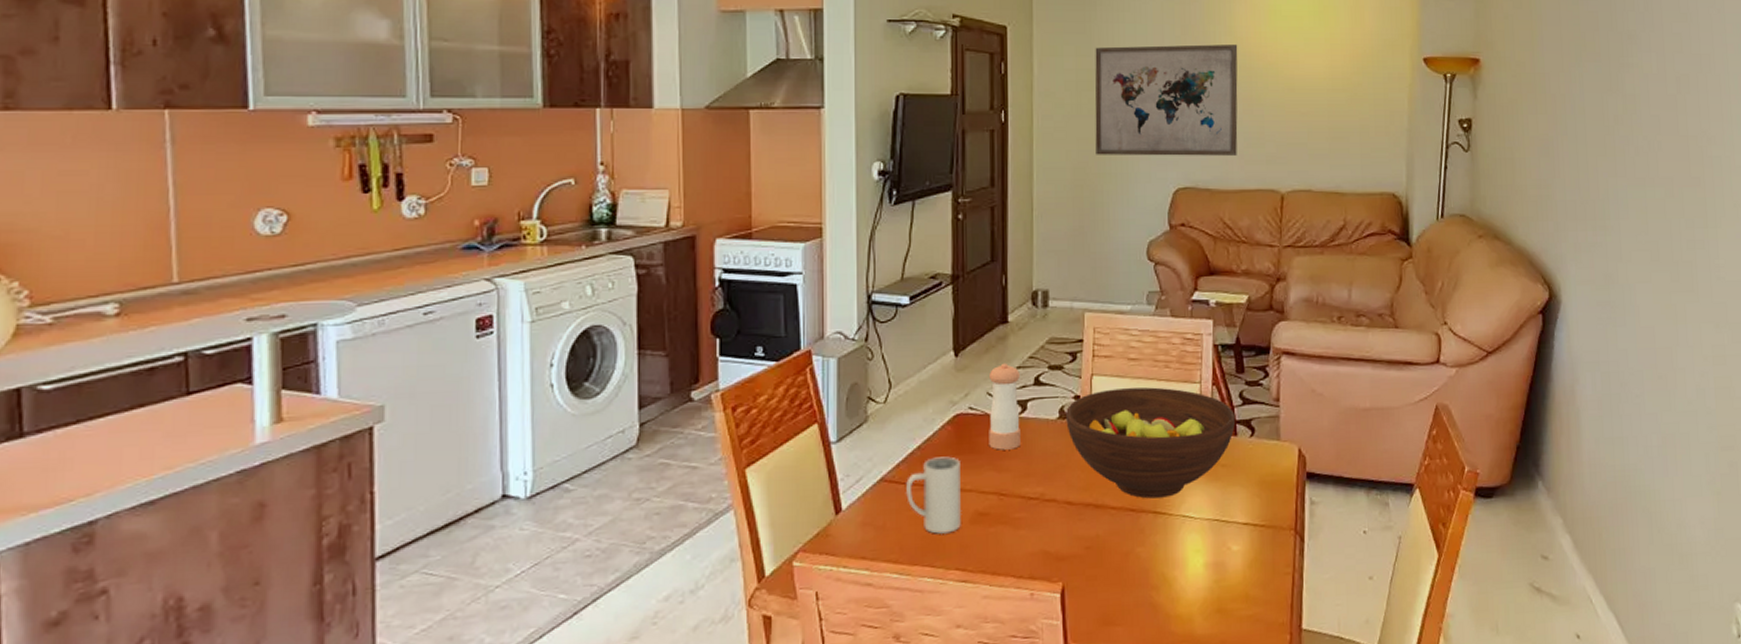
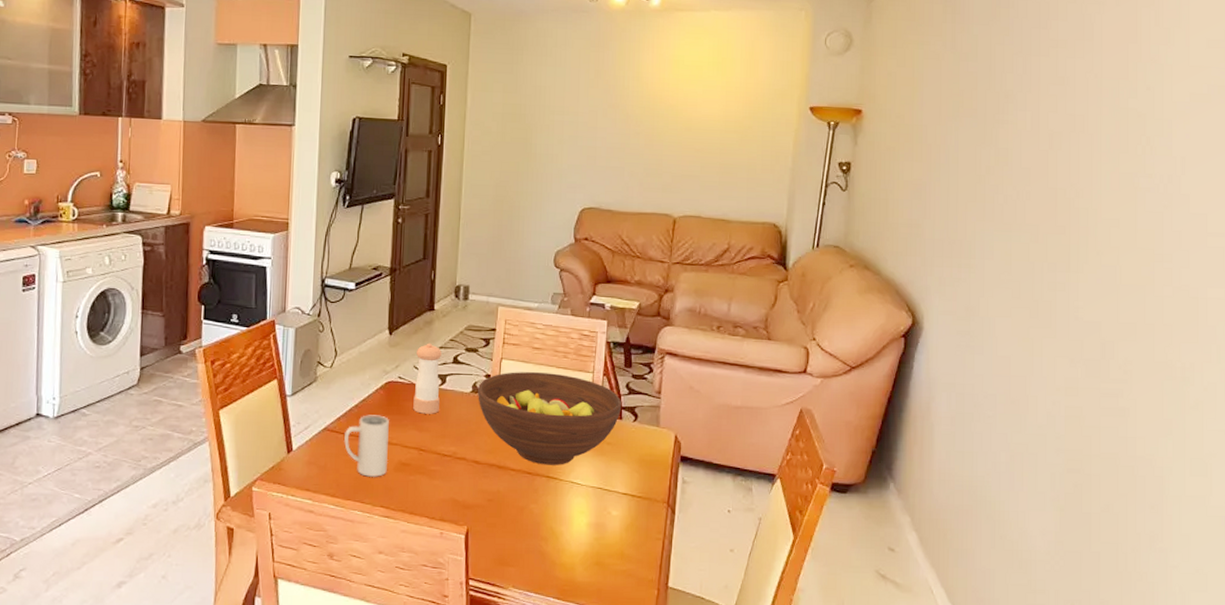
wall art: present [1095,43,1238,156] -> none [515,85,644,183]

